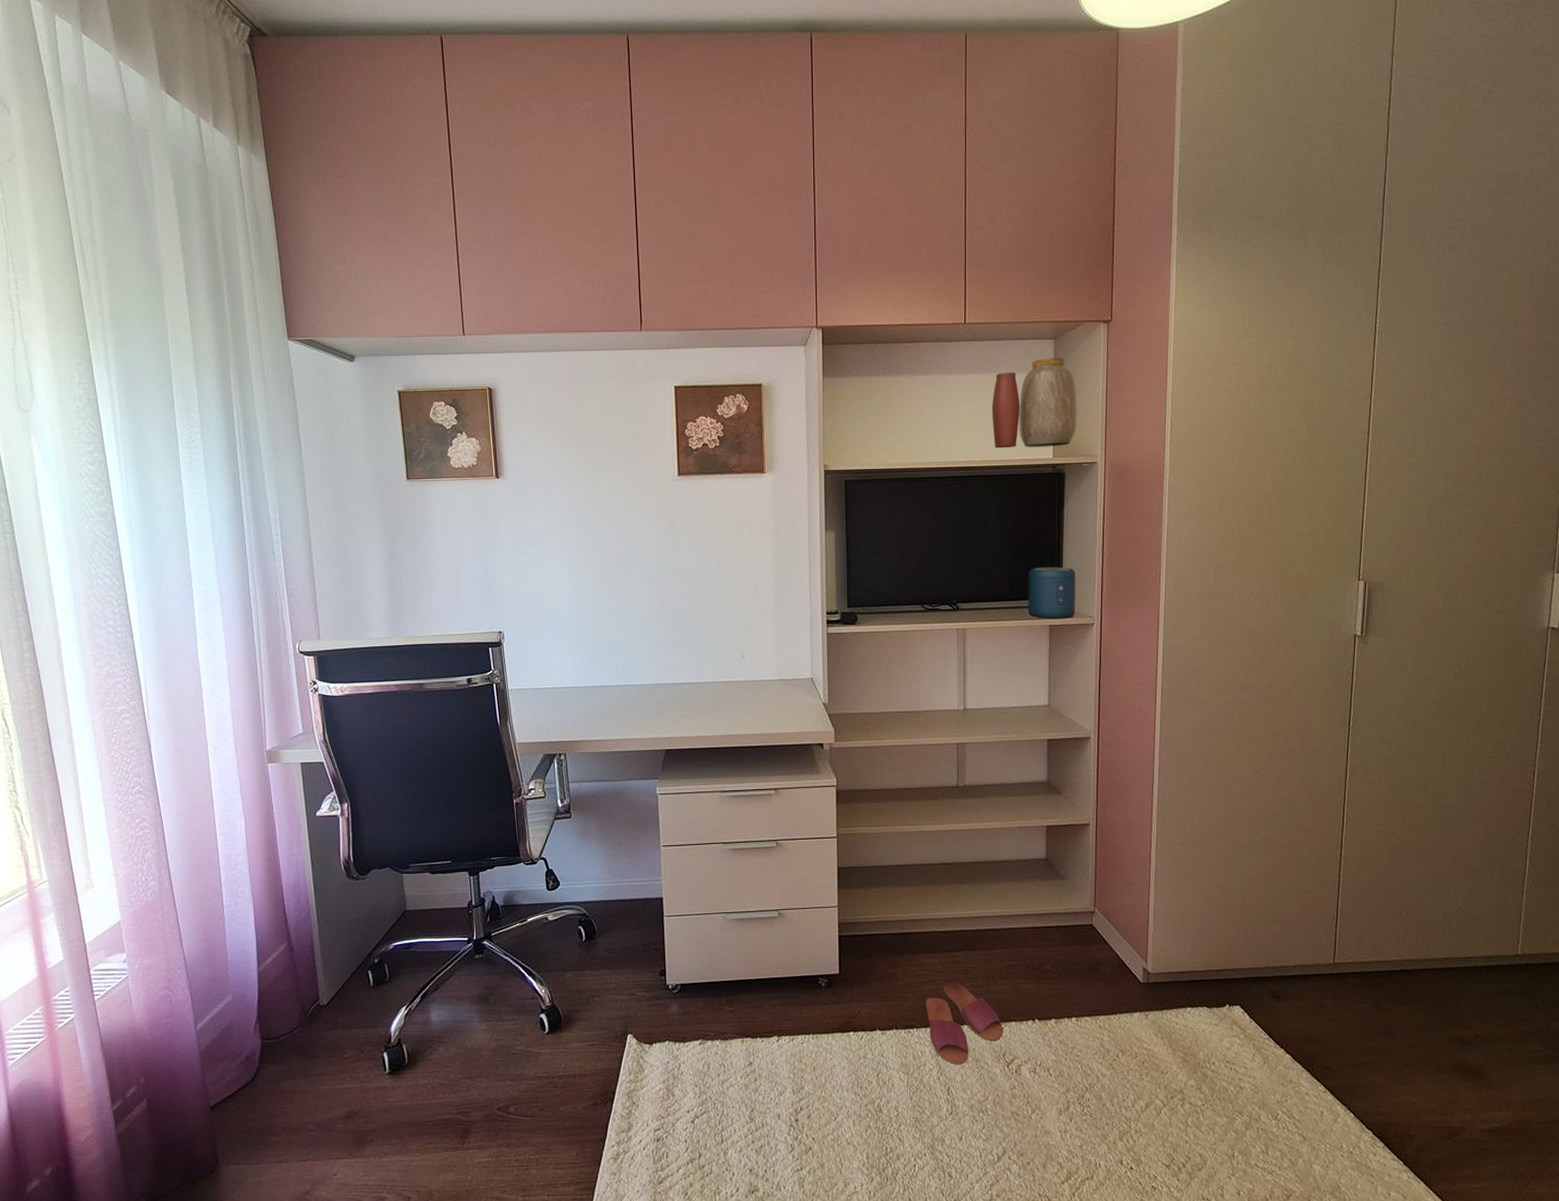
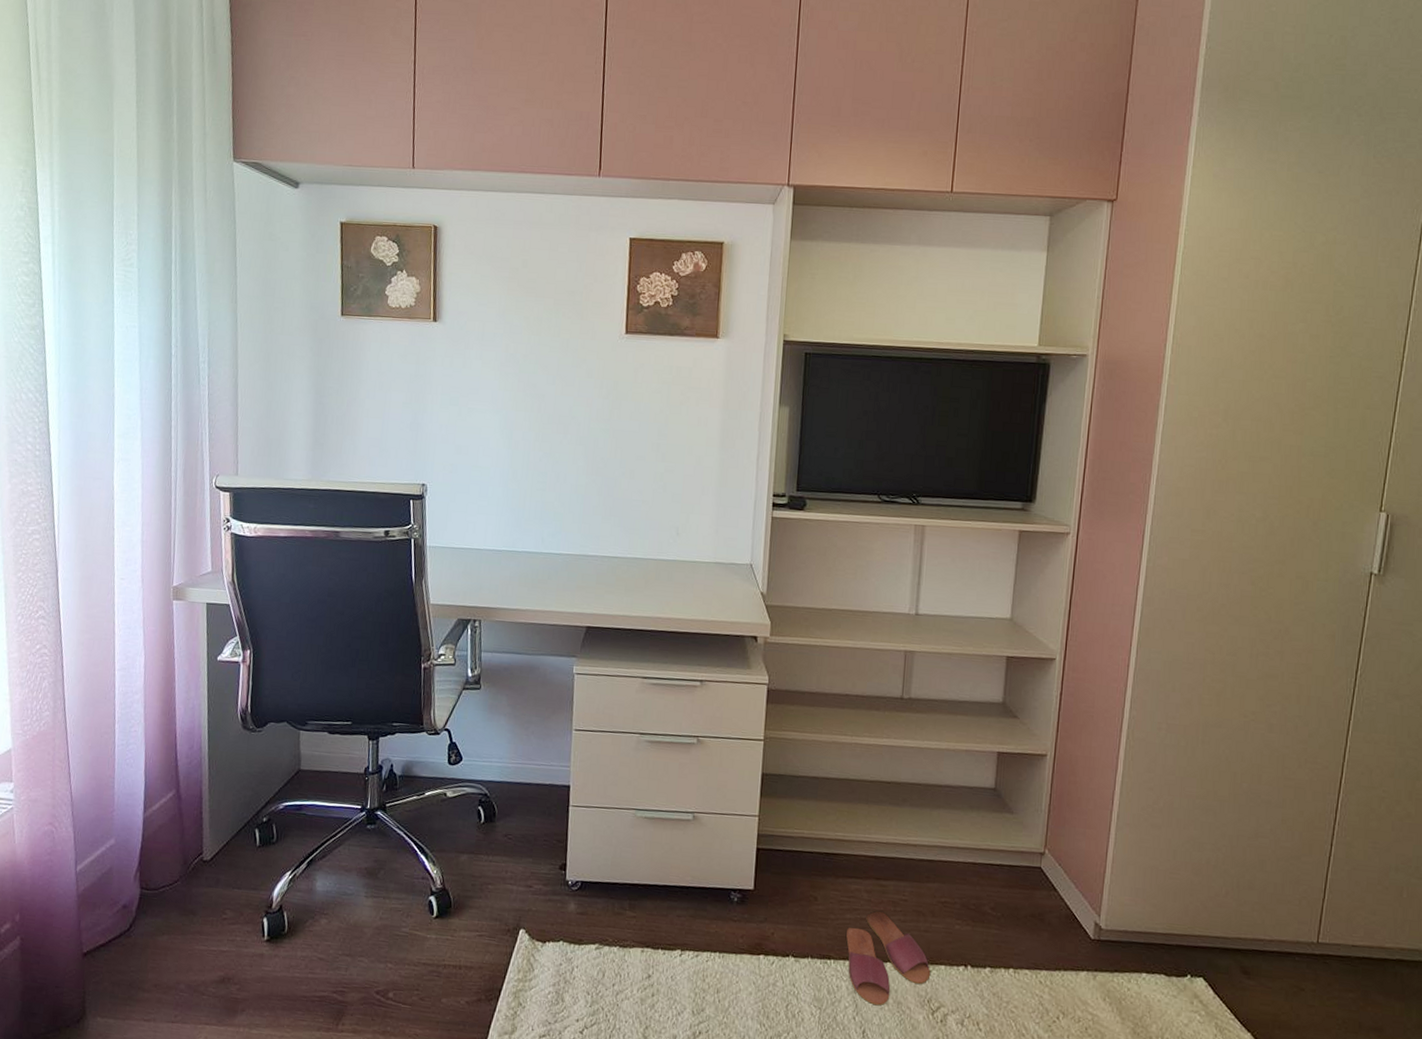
vase: present [992,372,1020,448] -> none [973,248,1006,332]
vase: present [1018,357,1077,447] -> none [1001,236,1071,335]
speaker: present [1028,567,1076,618] -> none [996,465,1054,524]

